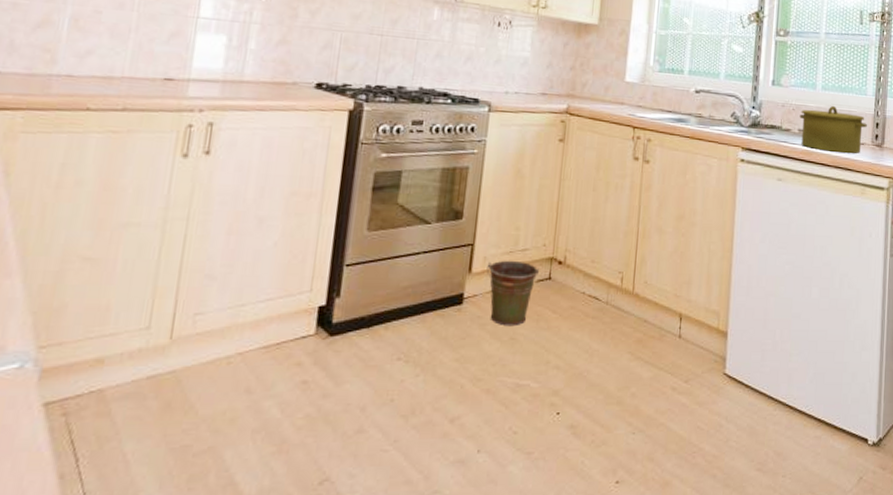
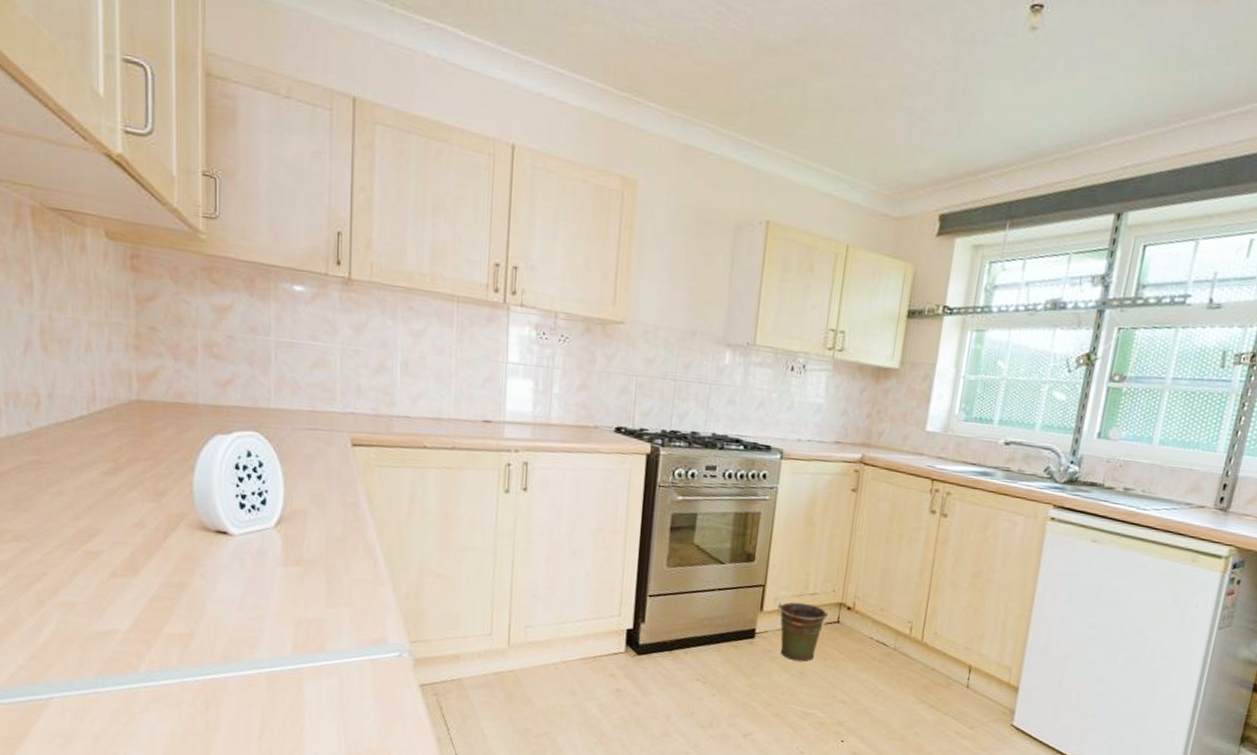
cooking pot: present [799,105,867,153] -> none [1125,462,1212,517]

